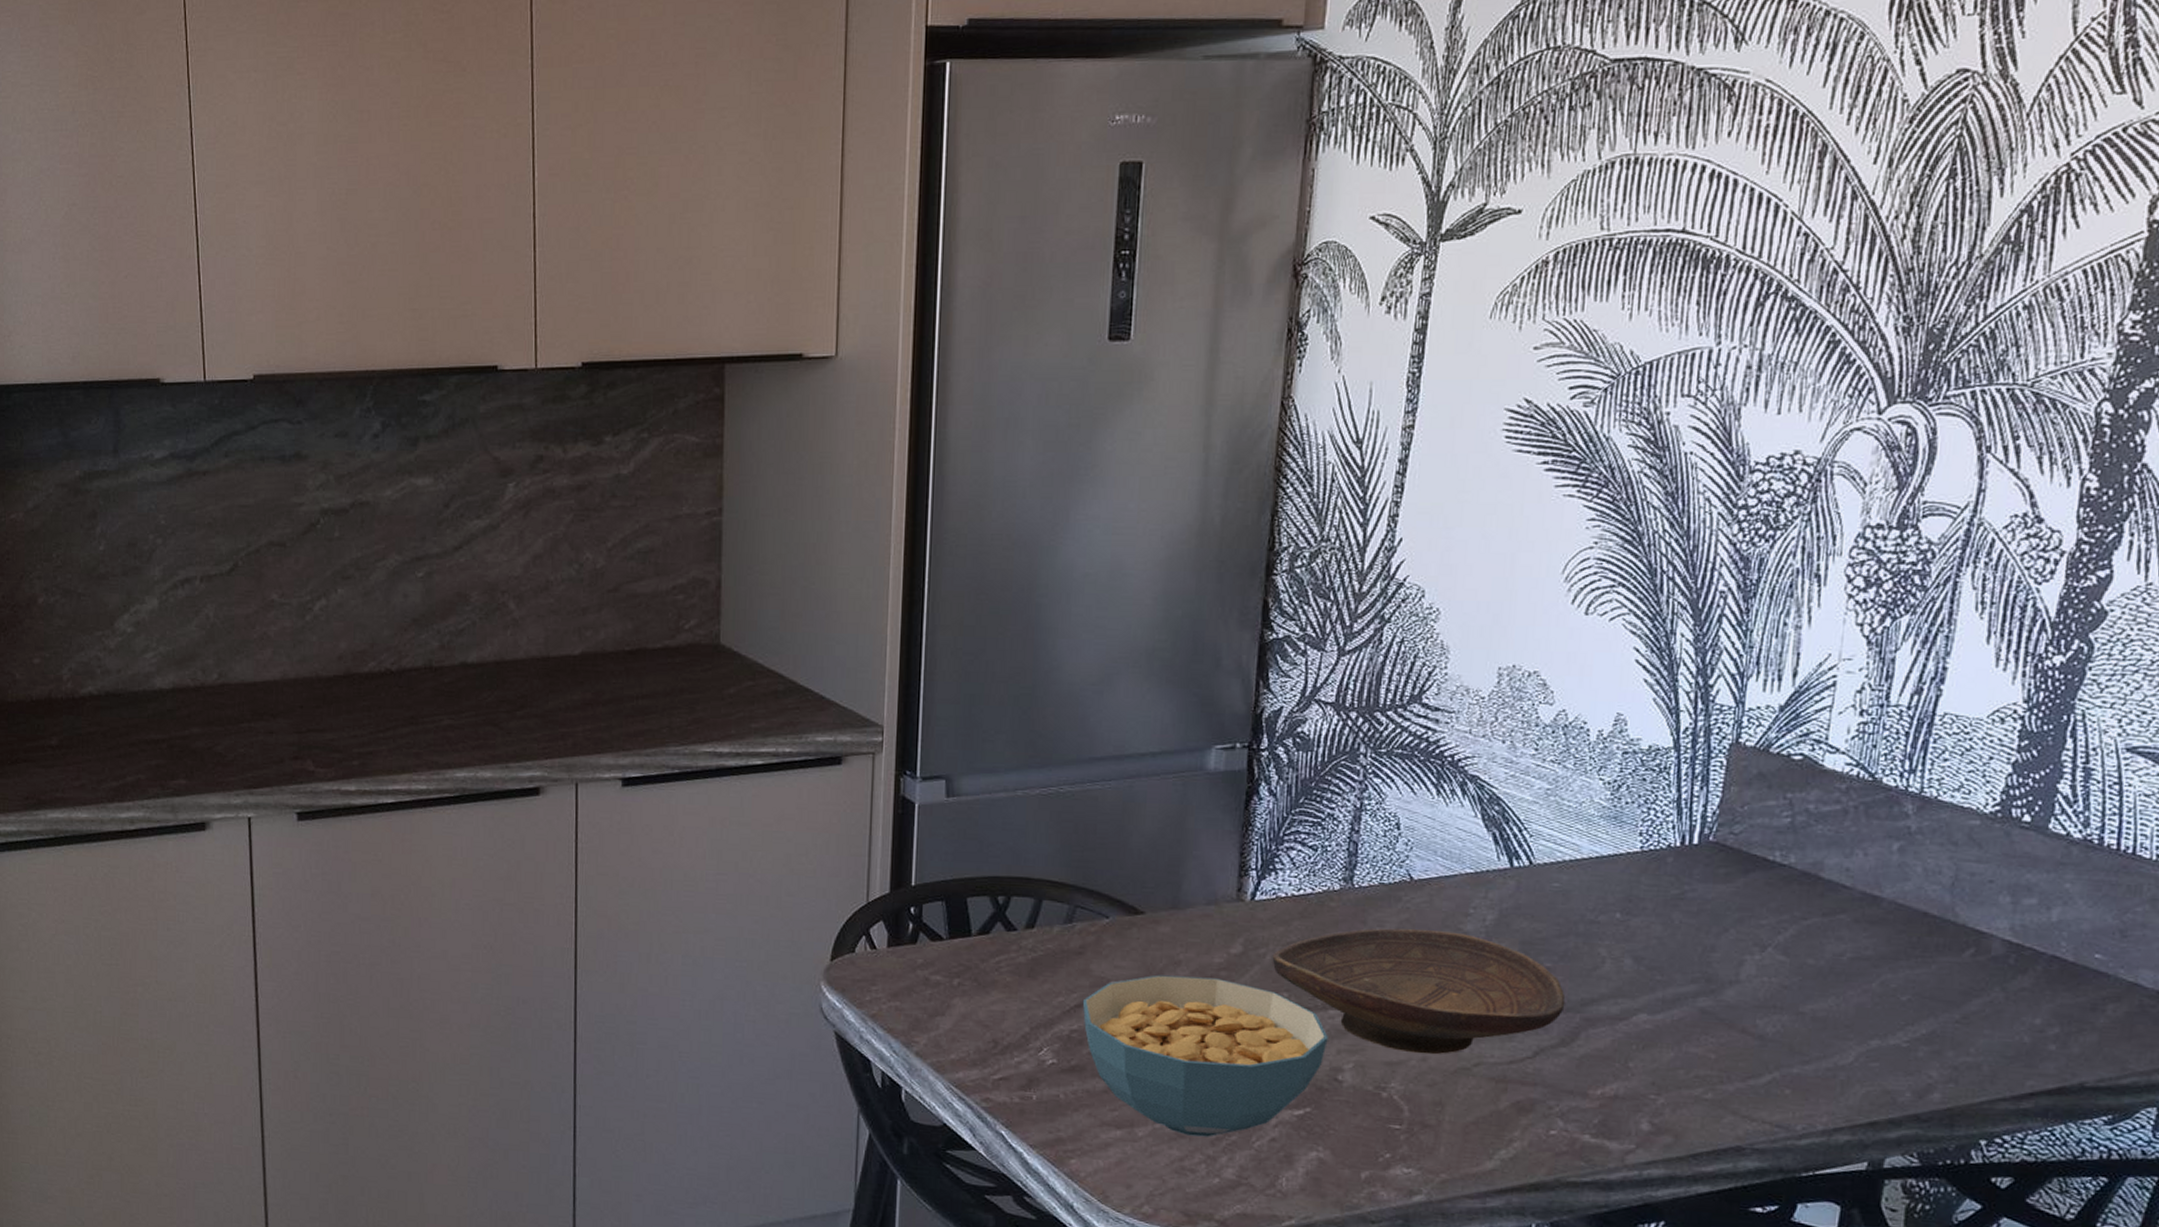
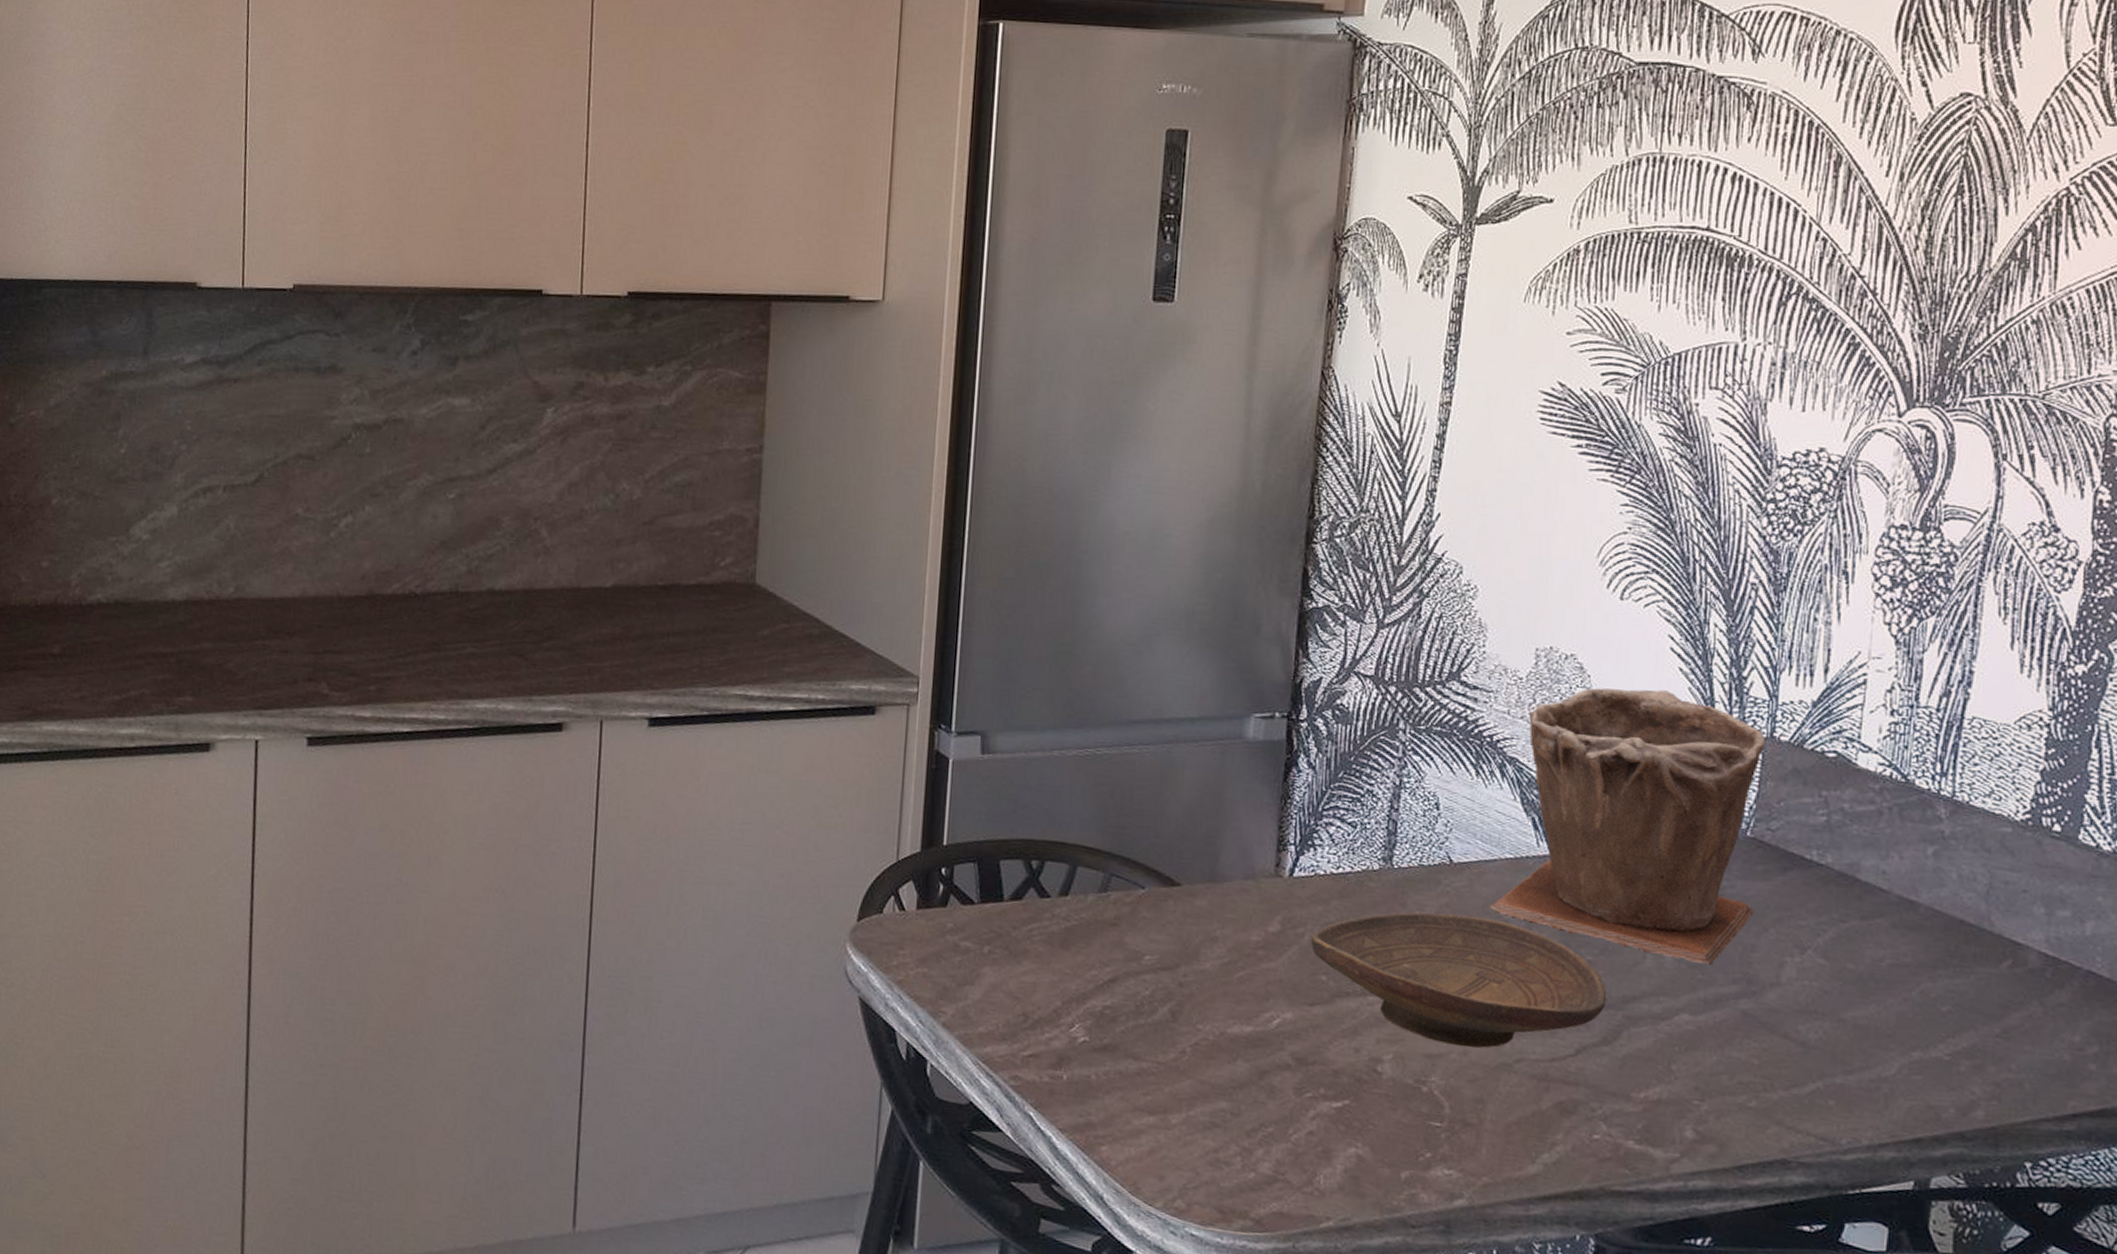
cereal bowl: present [1082,974,1328,1137] -> none [1116,951,1367,1128]
plant pot: none [1450,702,1731,967] -> present [1490,688,1766,965]

